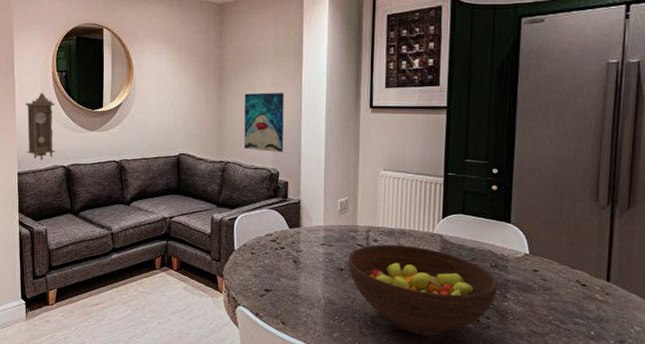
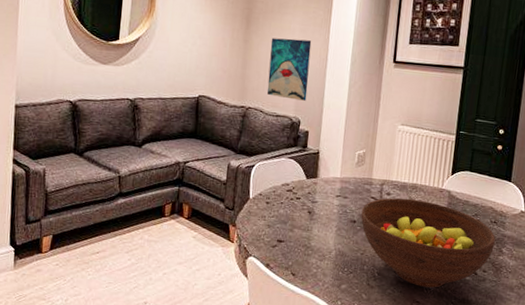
pendulum clock: present [25,92,55,161] -> none [28,17,65,94]

